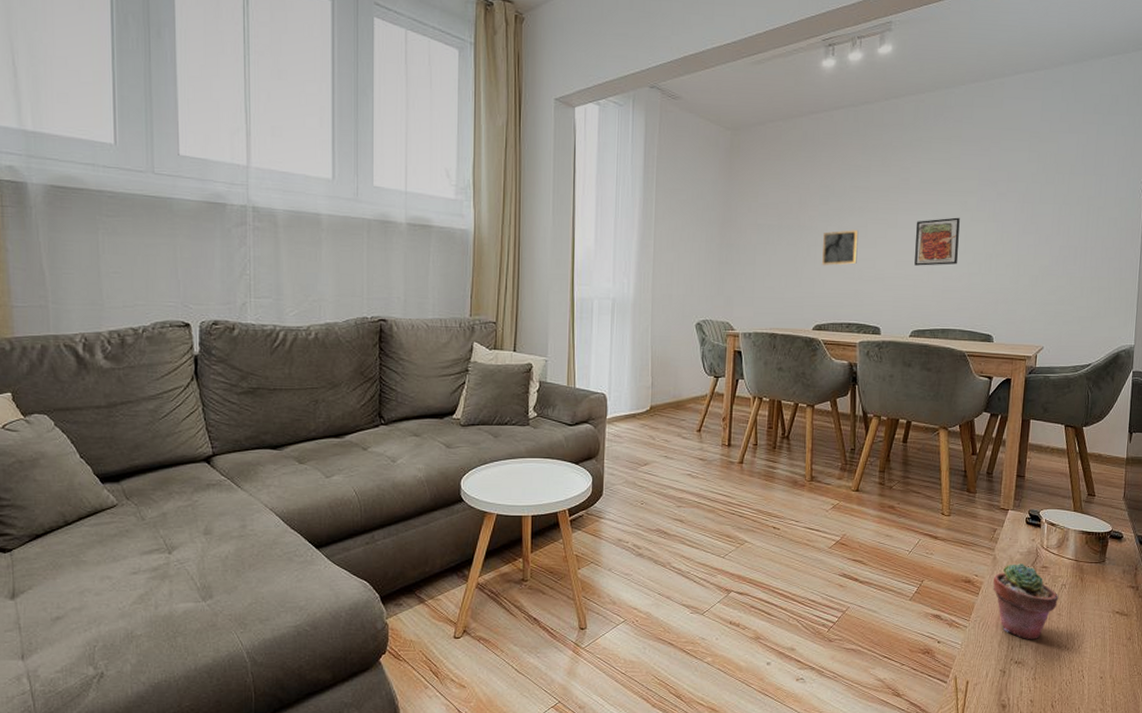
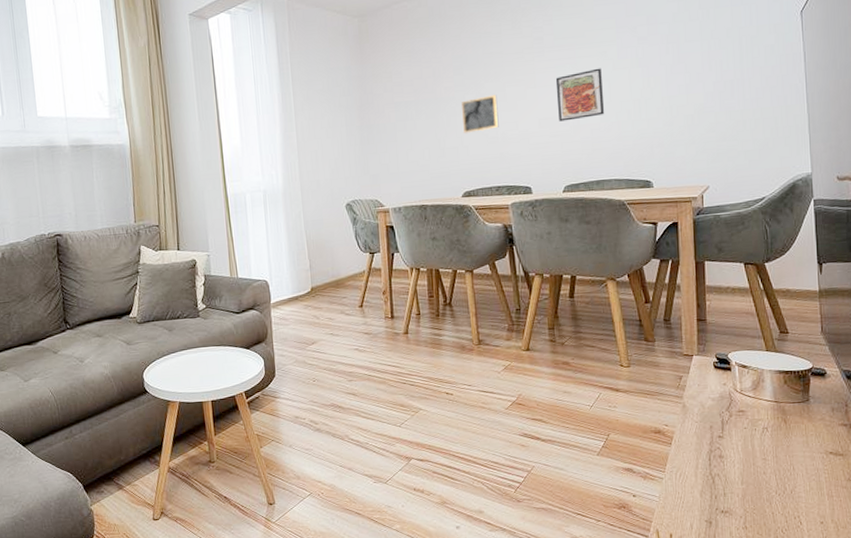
potted succulent: present [993,564,1059,640] -> none [686,409,762,488]

